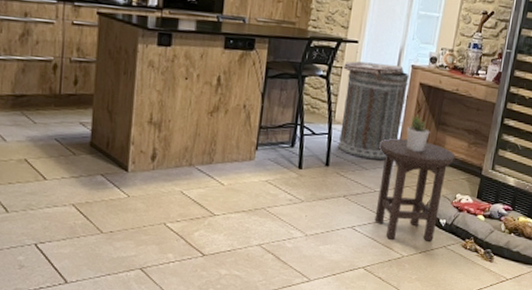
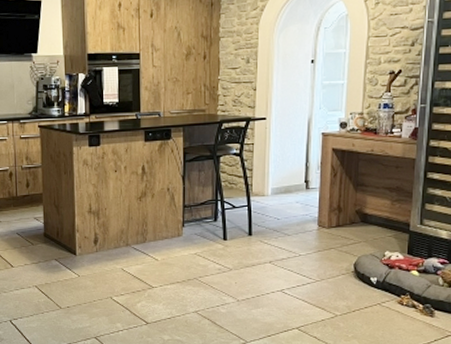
trash can: present [338,61,409,160] -> none [255,135,321,226]
stool: present [374,138,455,242] -> none [298,203,378,300]
potted plant: present [406,114,430,152] -> none [324,178,349,214]

